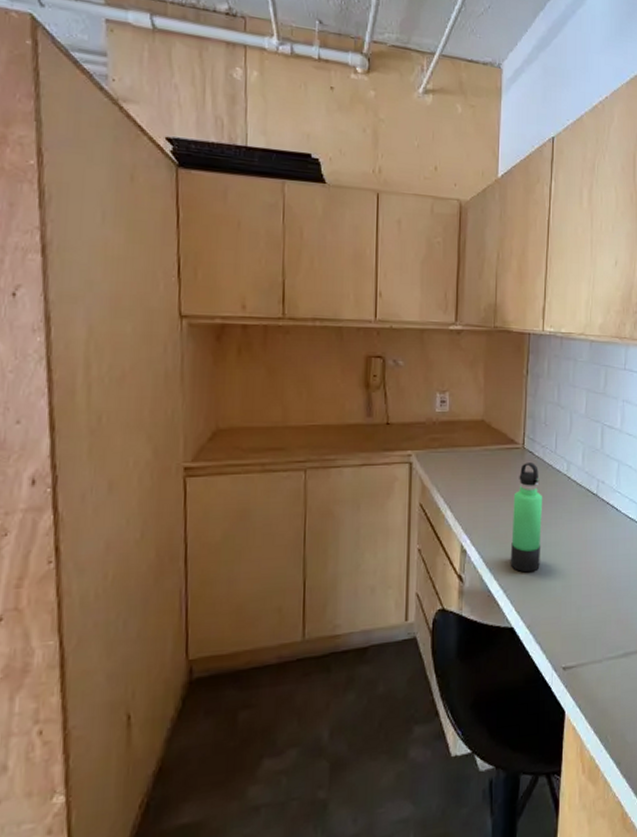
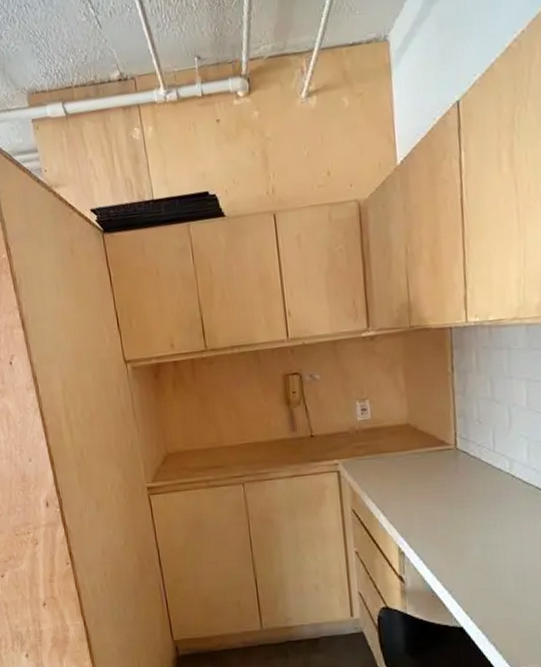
thermos bottle: present [510,462,543,573] -> none [450,463,487,574]

